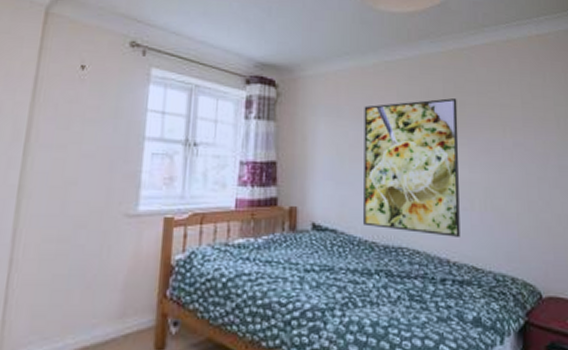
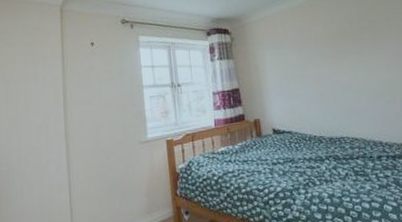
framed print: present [364,97,460,237] -> none [298,18,388,126]

